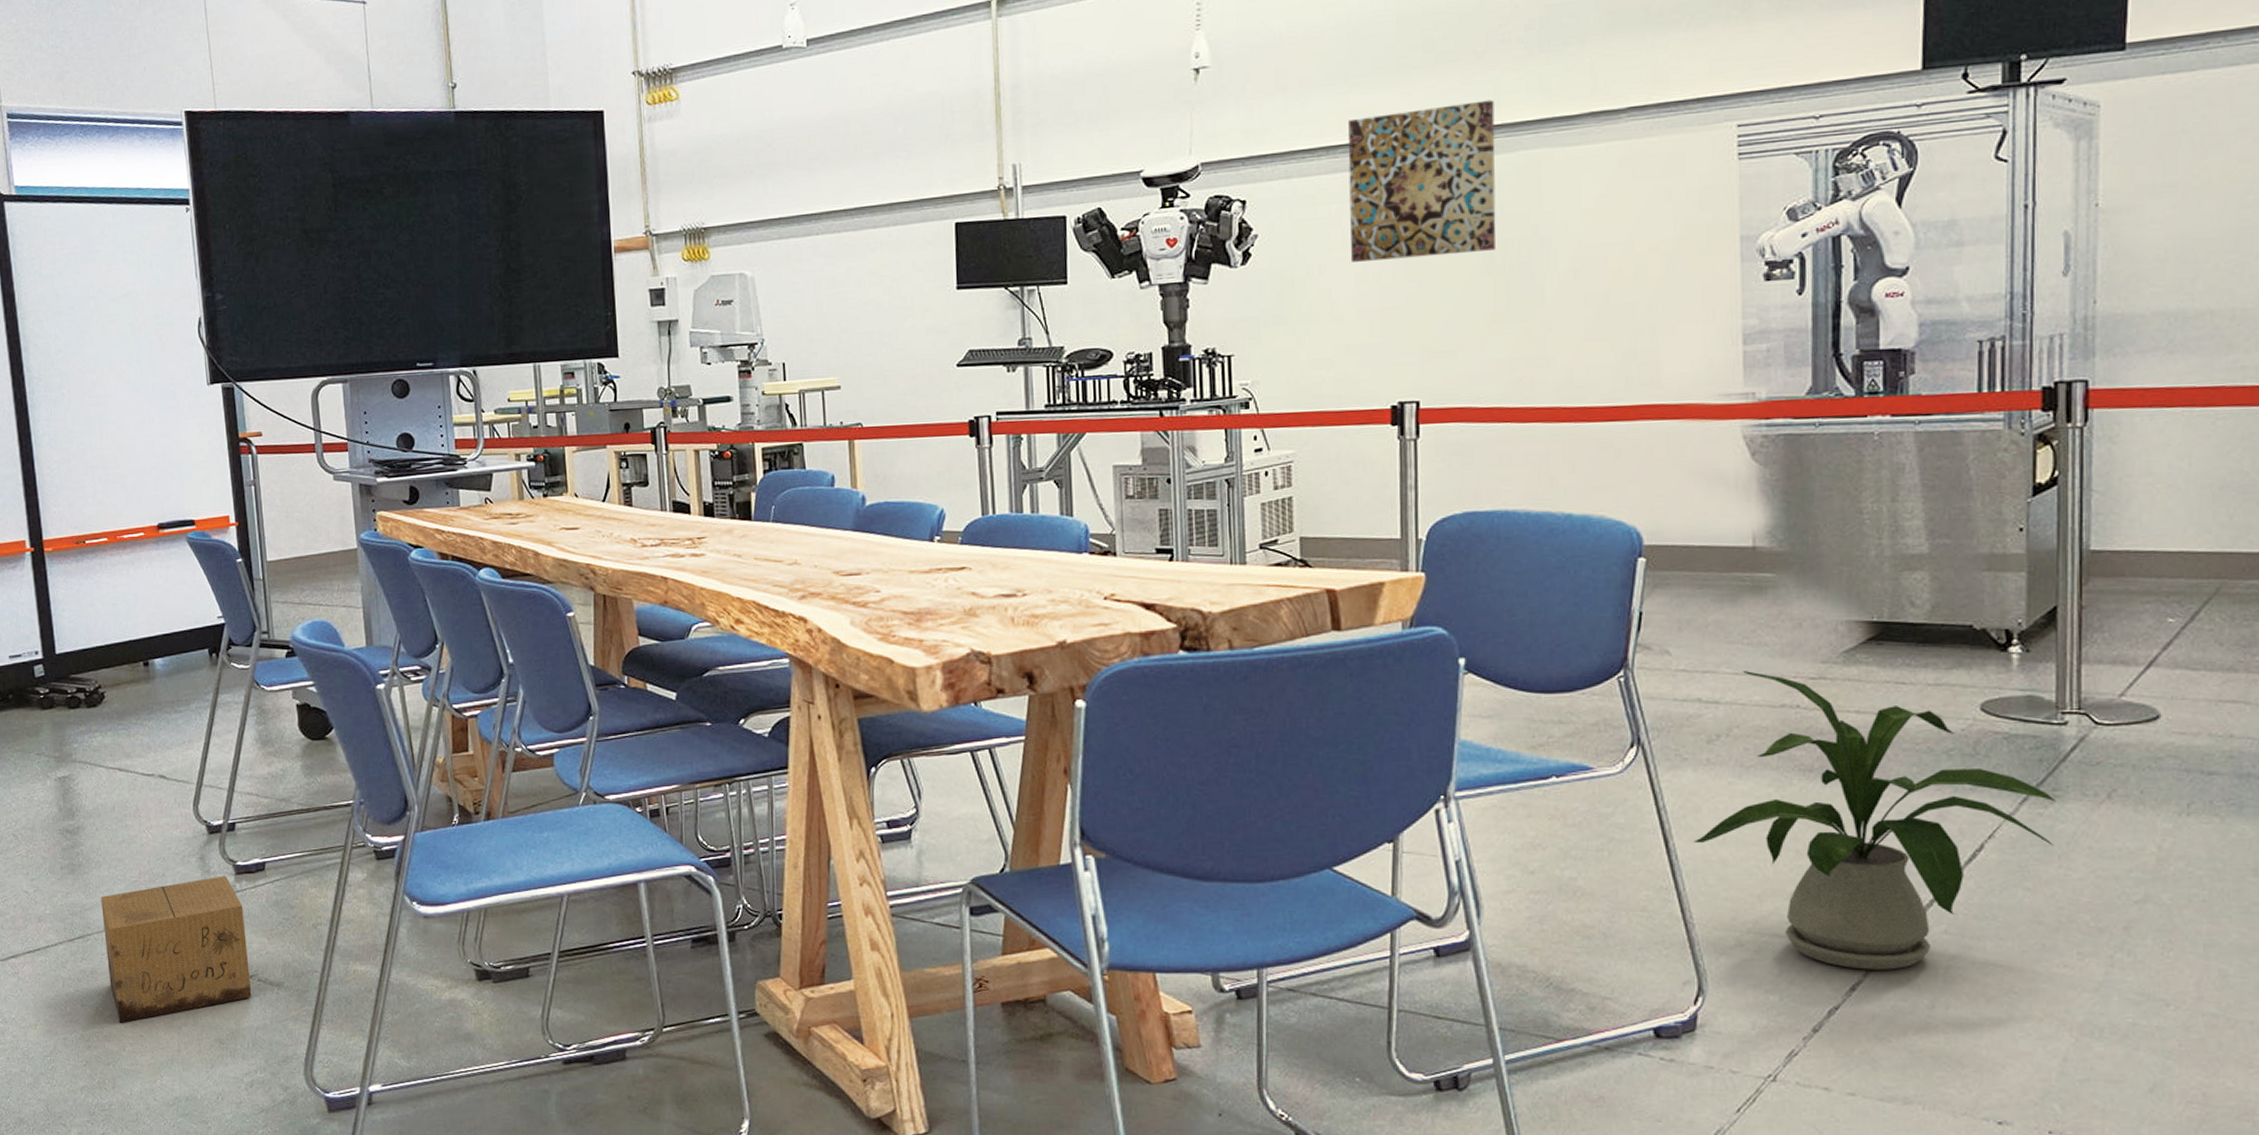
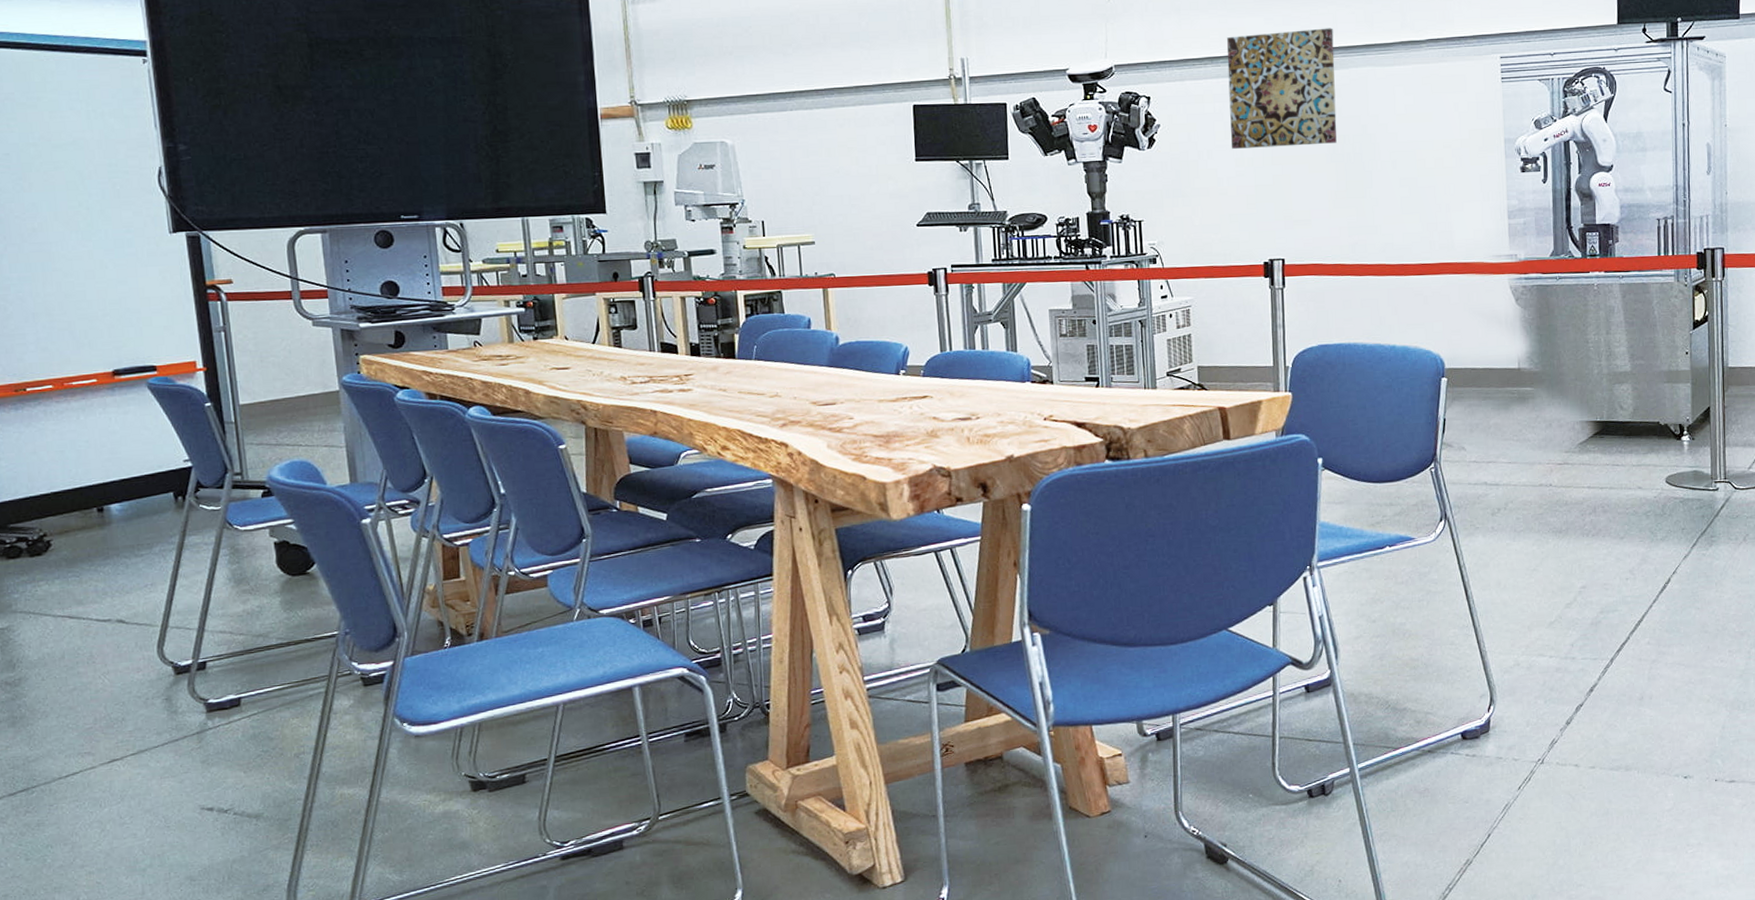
cardboard box: present [101,876,252,1023] -> none [48,714,227,873]
house plant: present [1693,671,2055,970] -> none [1484,460,1713,676]

